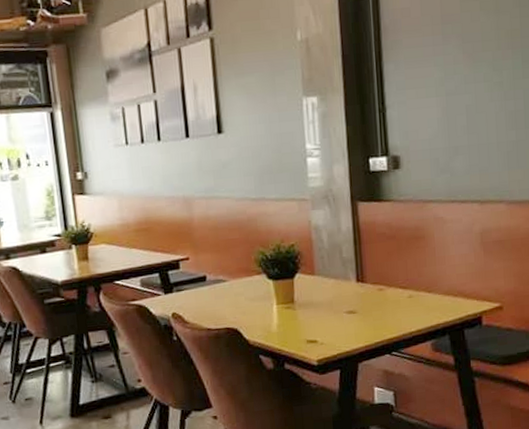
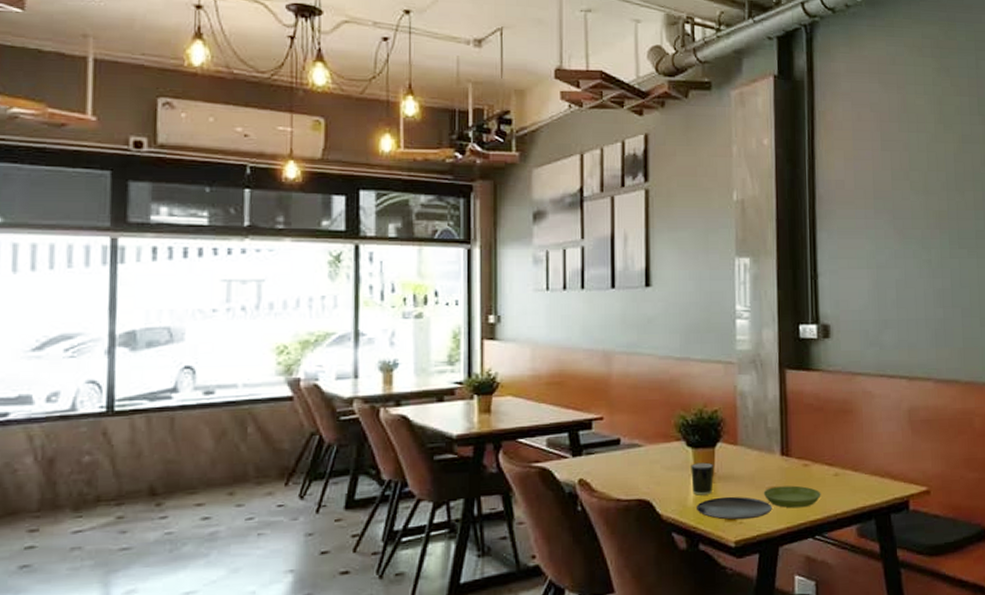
mug: none [272,292,295,322] -> present [691,462,715,496]
plate: none [279,321,351,342] -> present [695,496,772,521]
saucer: none [341,308,397,329] -> present [763,485,821,509]

